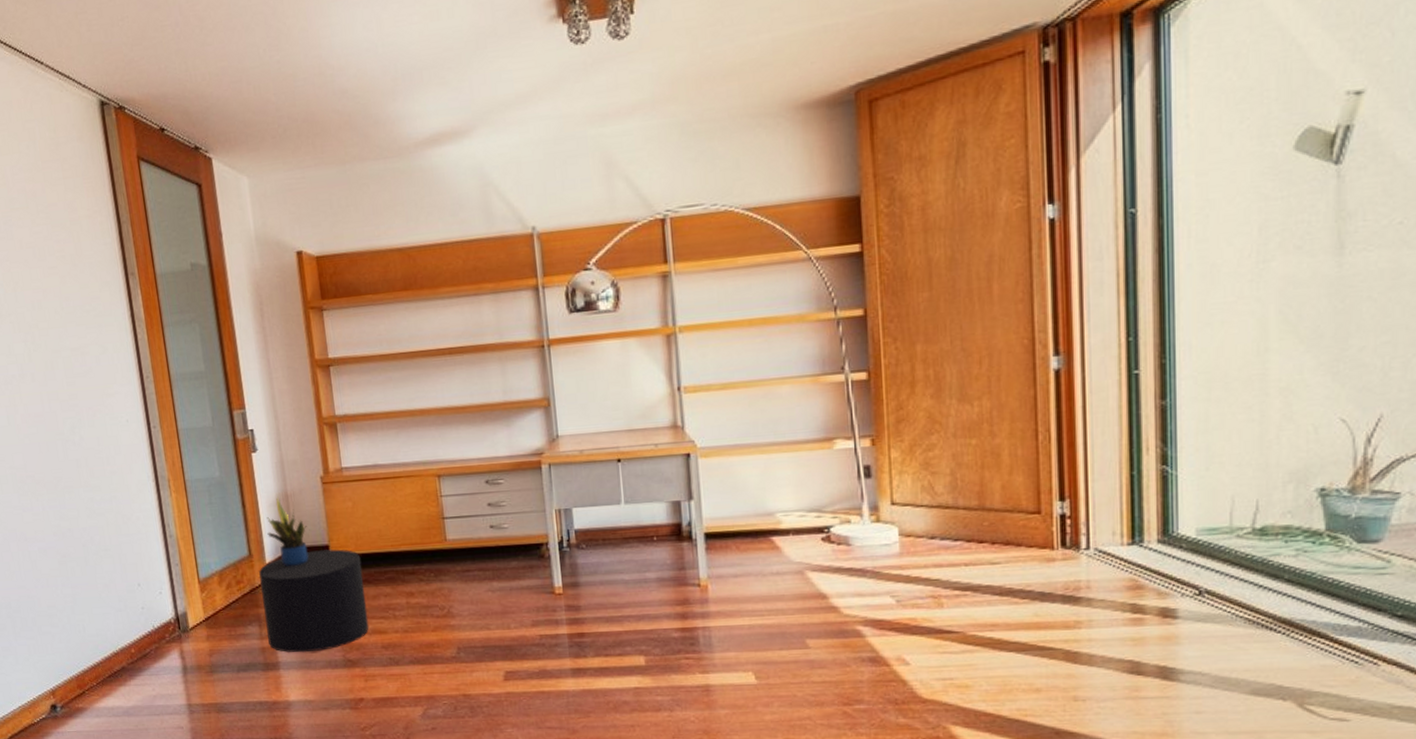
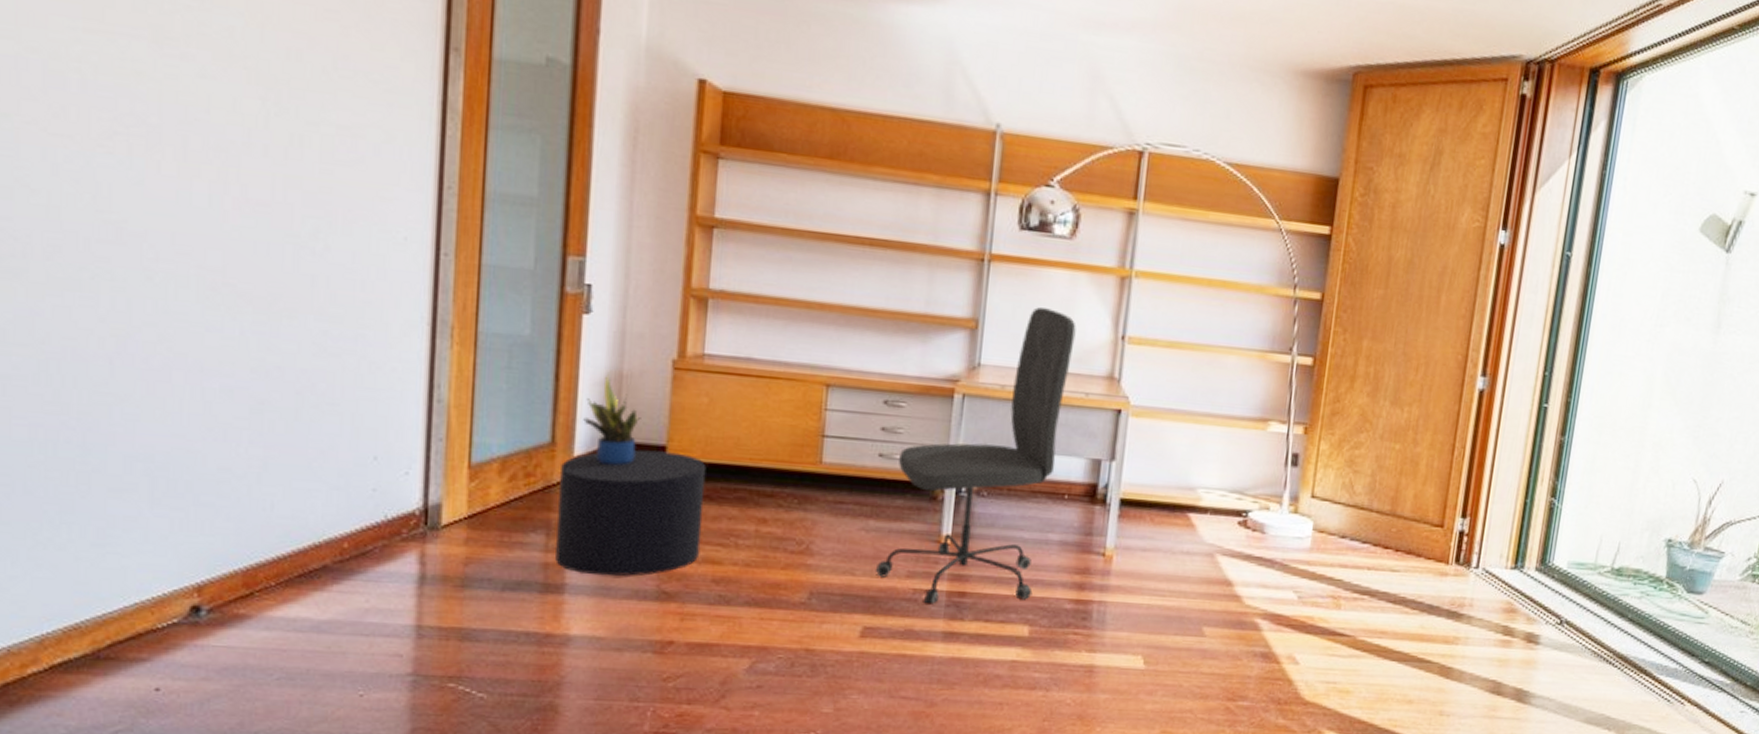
office chair: none [505,376,642,647] -> present [875,307,1076,605]

